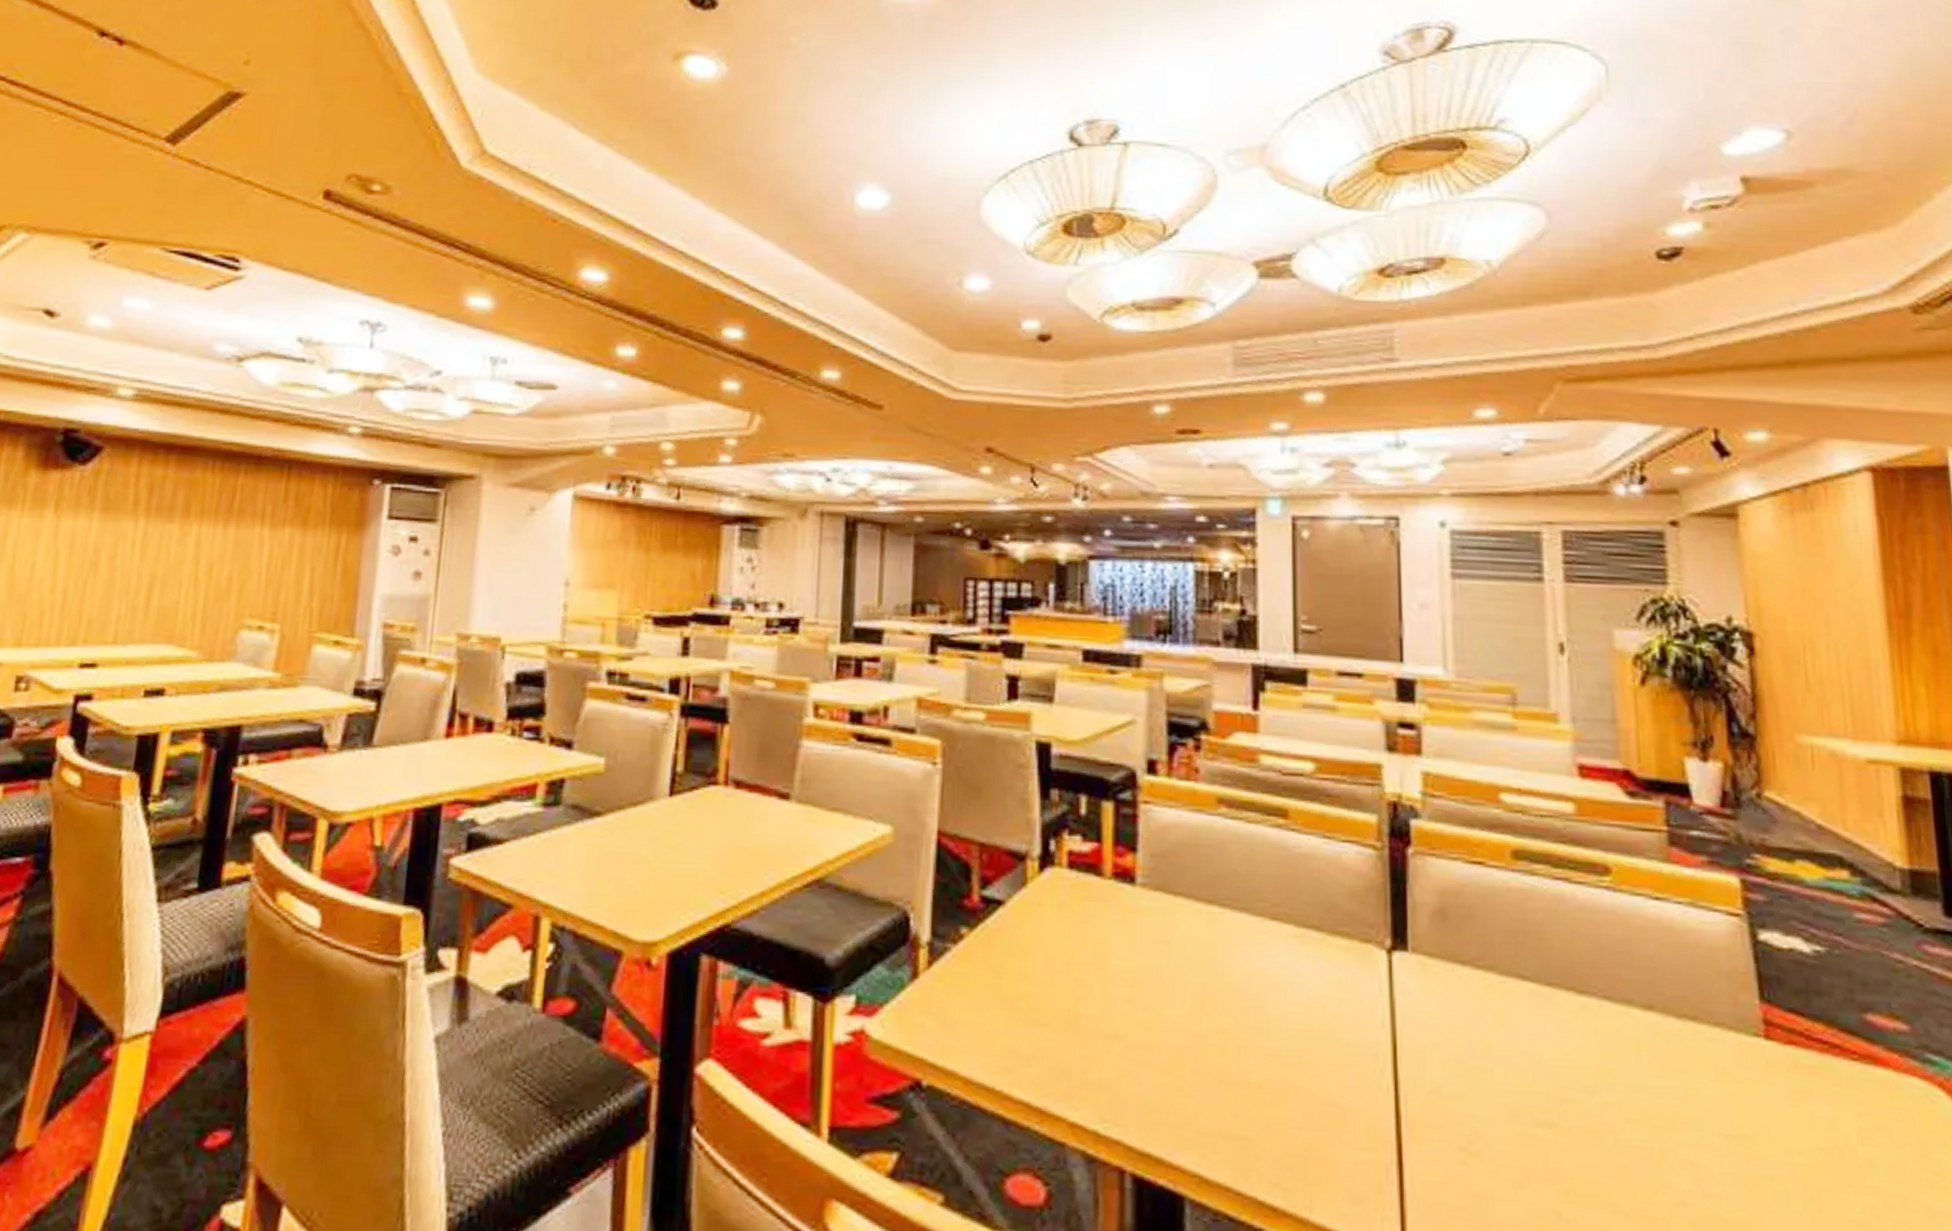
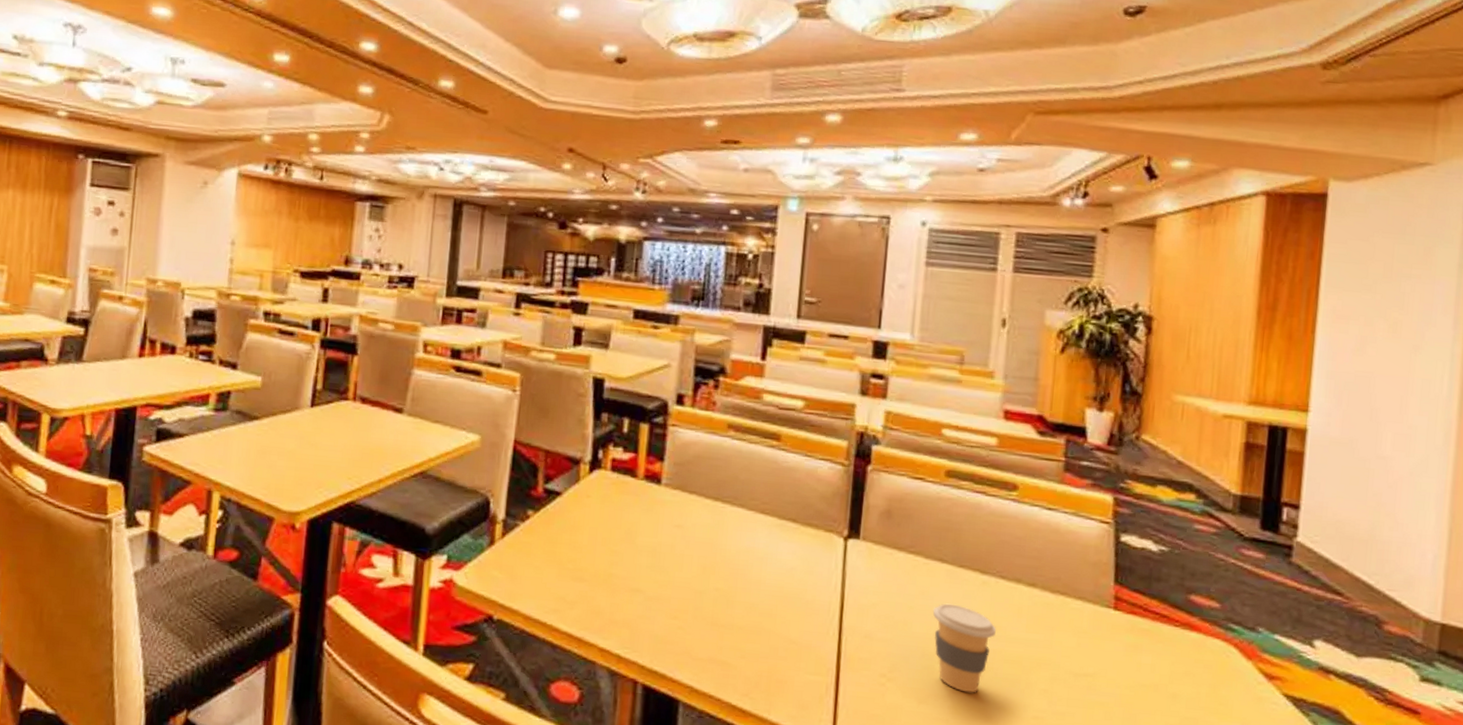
coffee cup: none [1518,1039,1609,1170] -> present [932,603,996,693]

